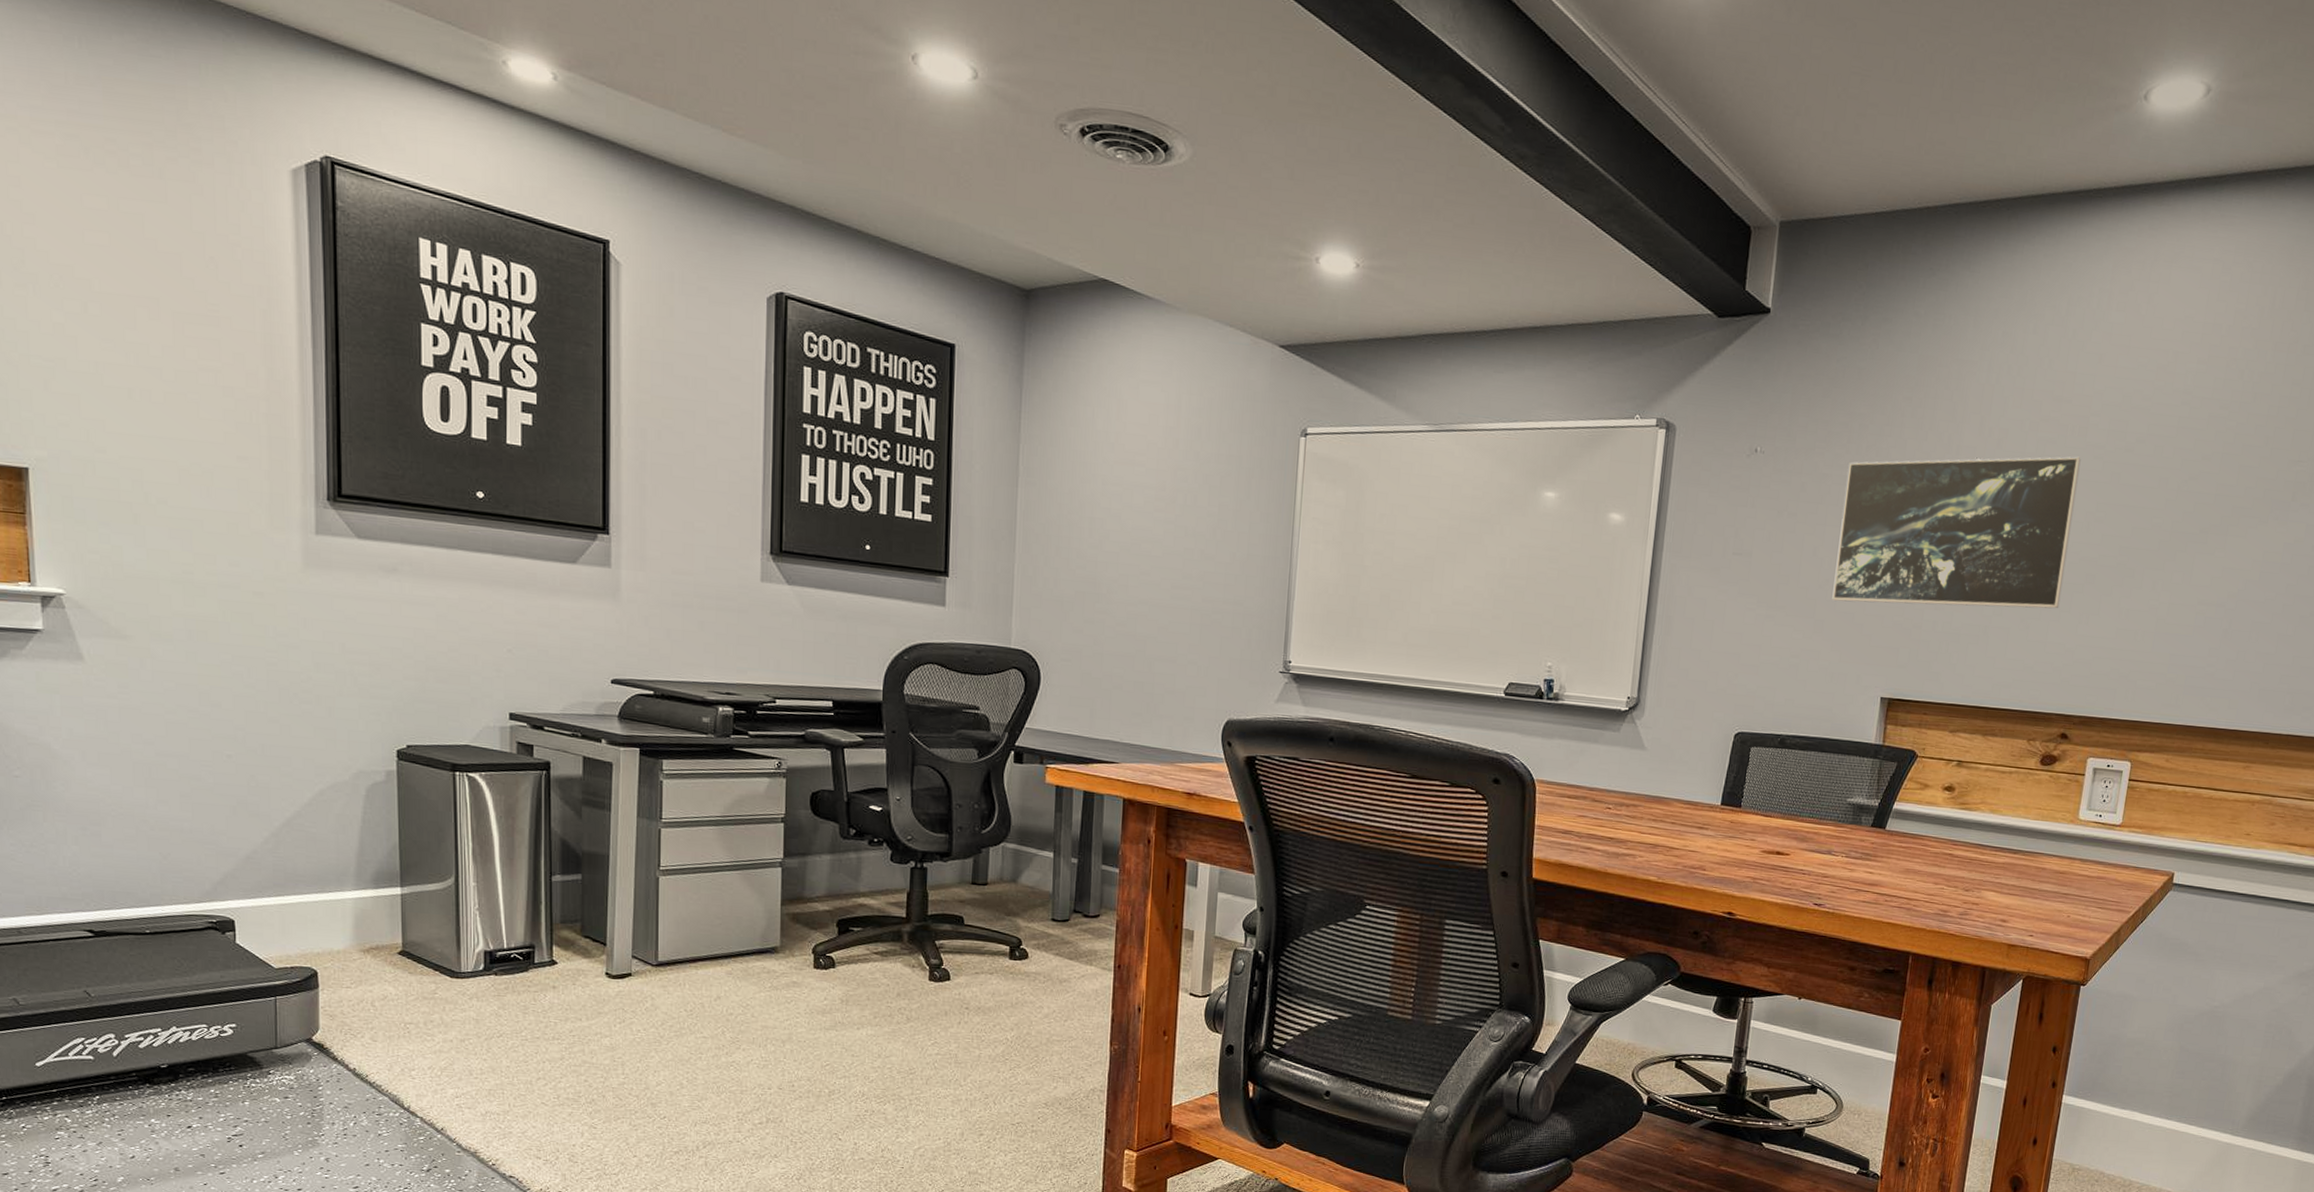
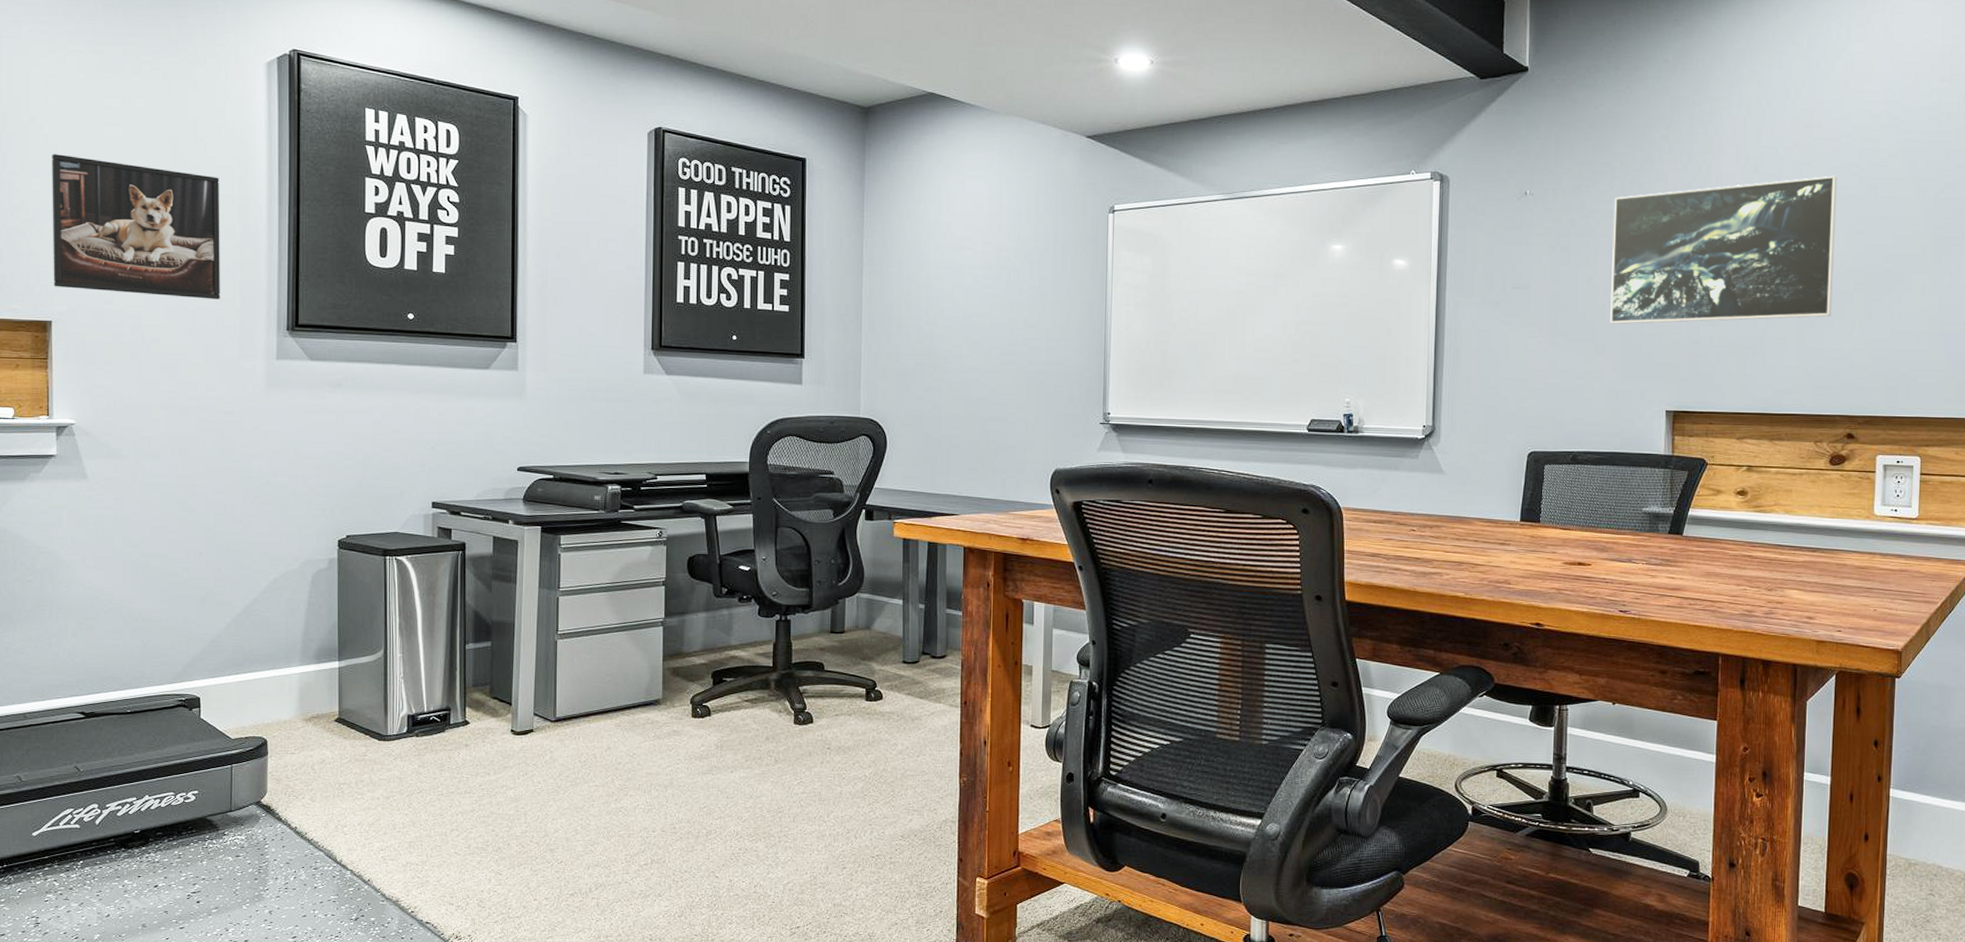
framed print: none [17,260,242,457] -> present [52,153,220,299]

